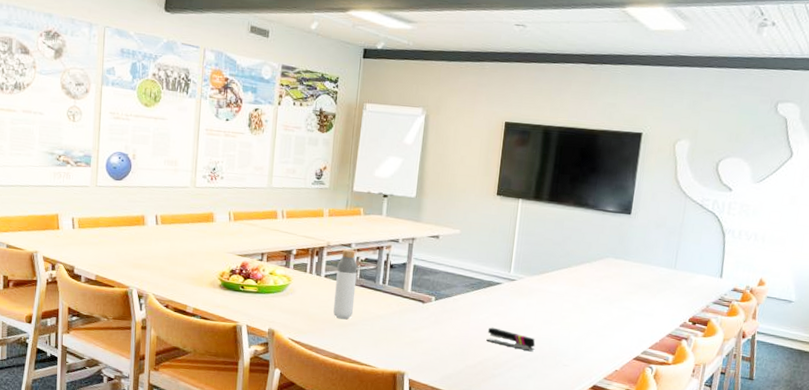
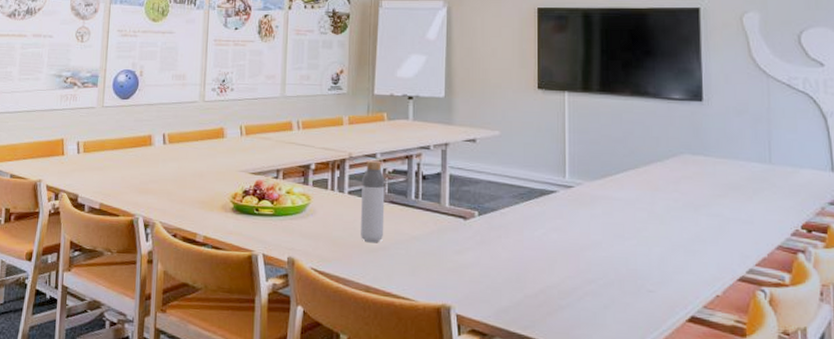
stapler: present [486,327,536,352] -> none [546,245,609,275]

